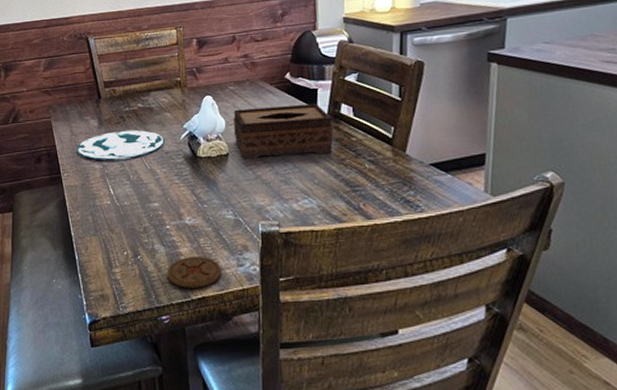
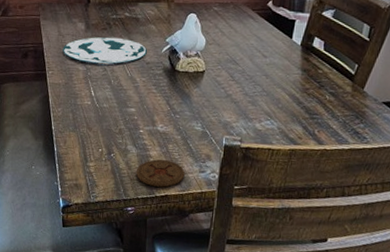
tissue box: present [233,103,334,159] -> none [212,30,304,82]

